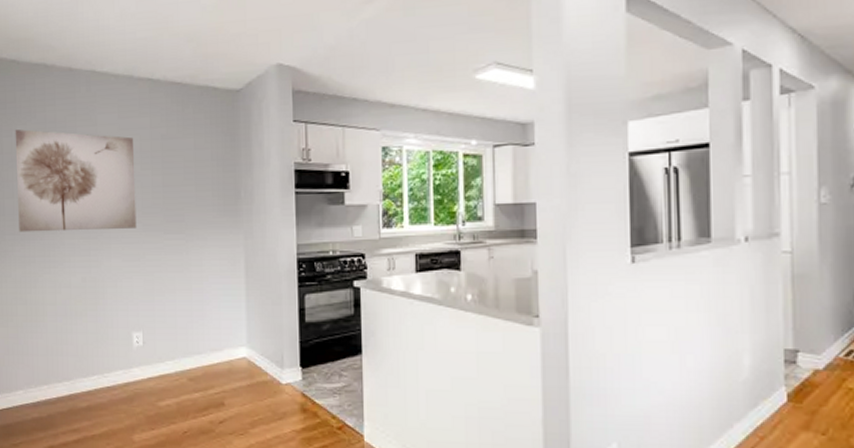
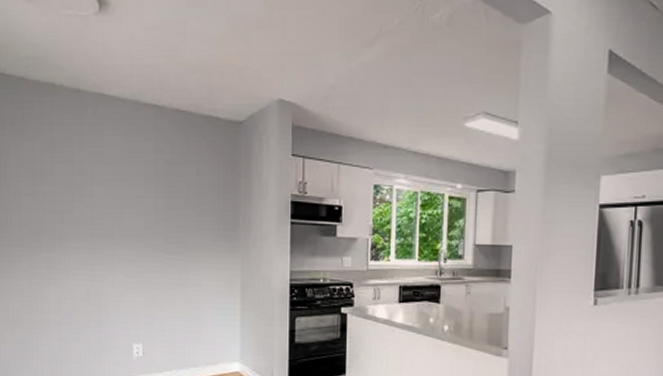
wall art: present [15,129,137,233] -> none [22,146,139,247]

